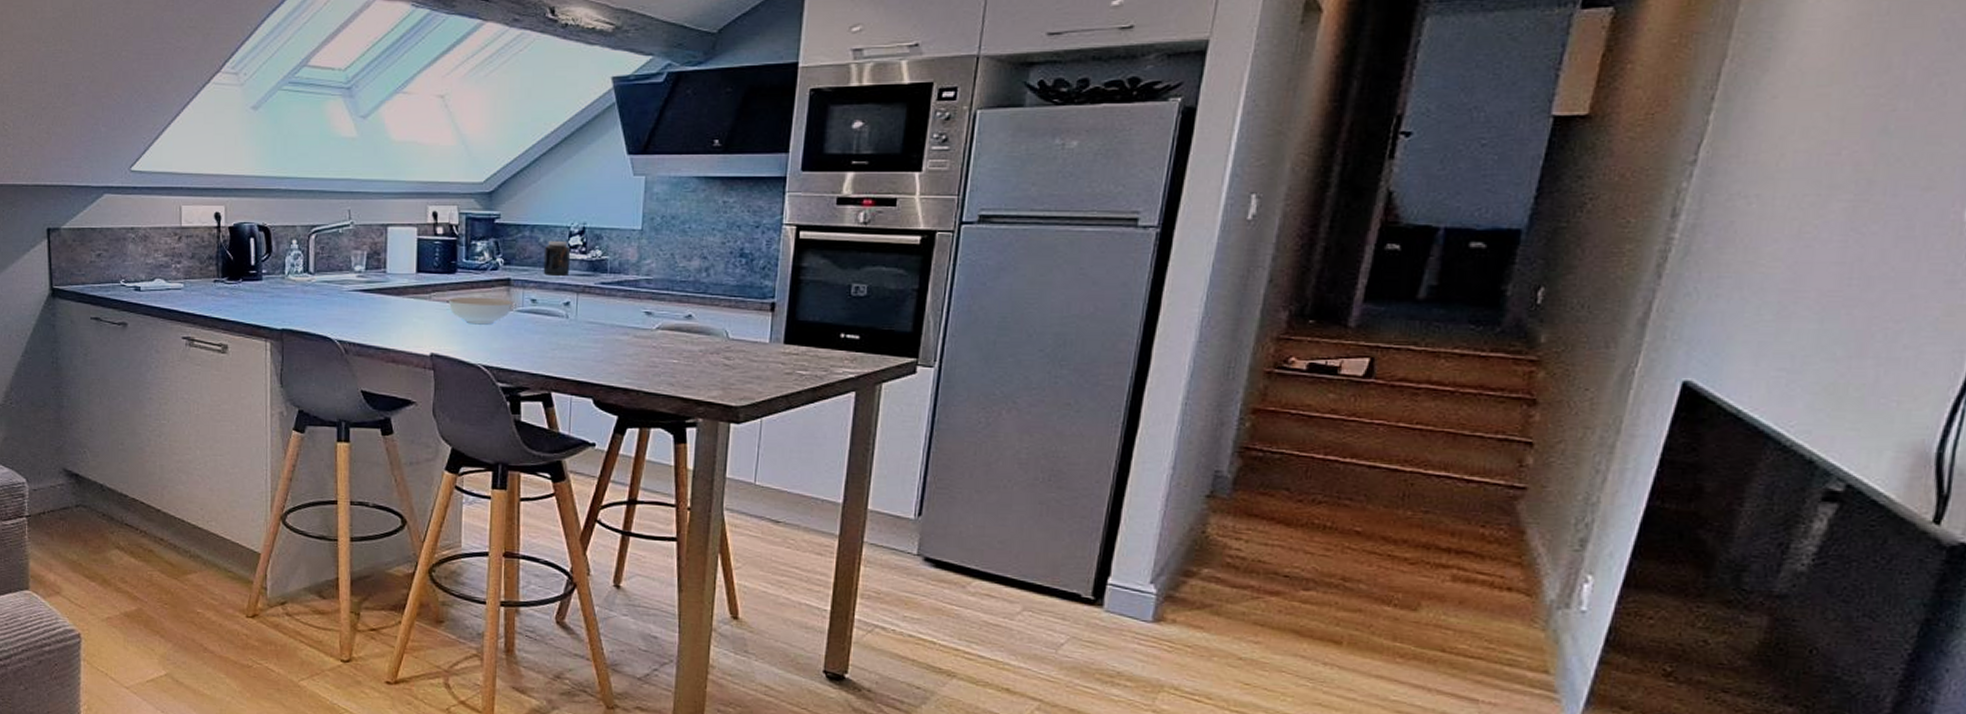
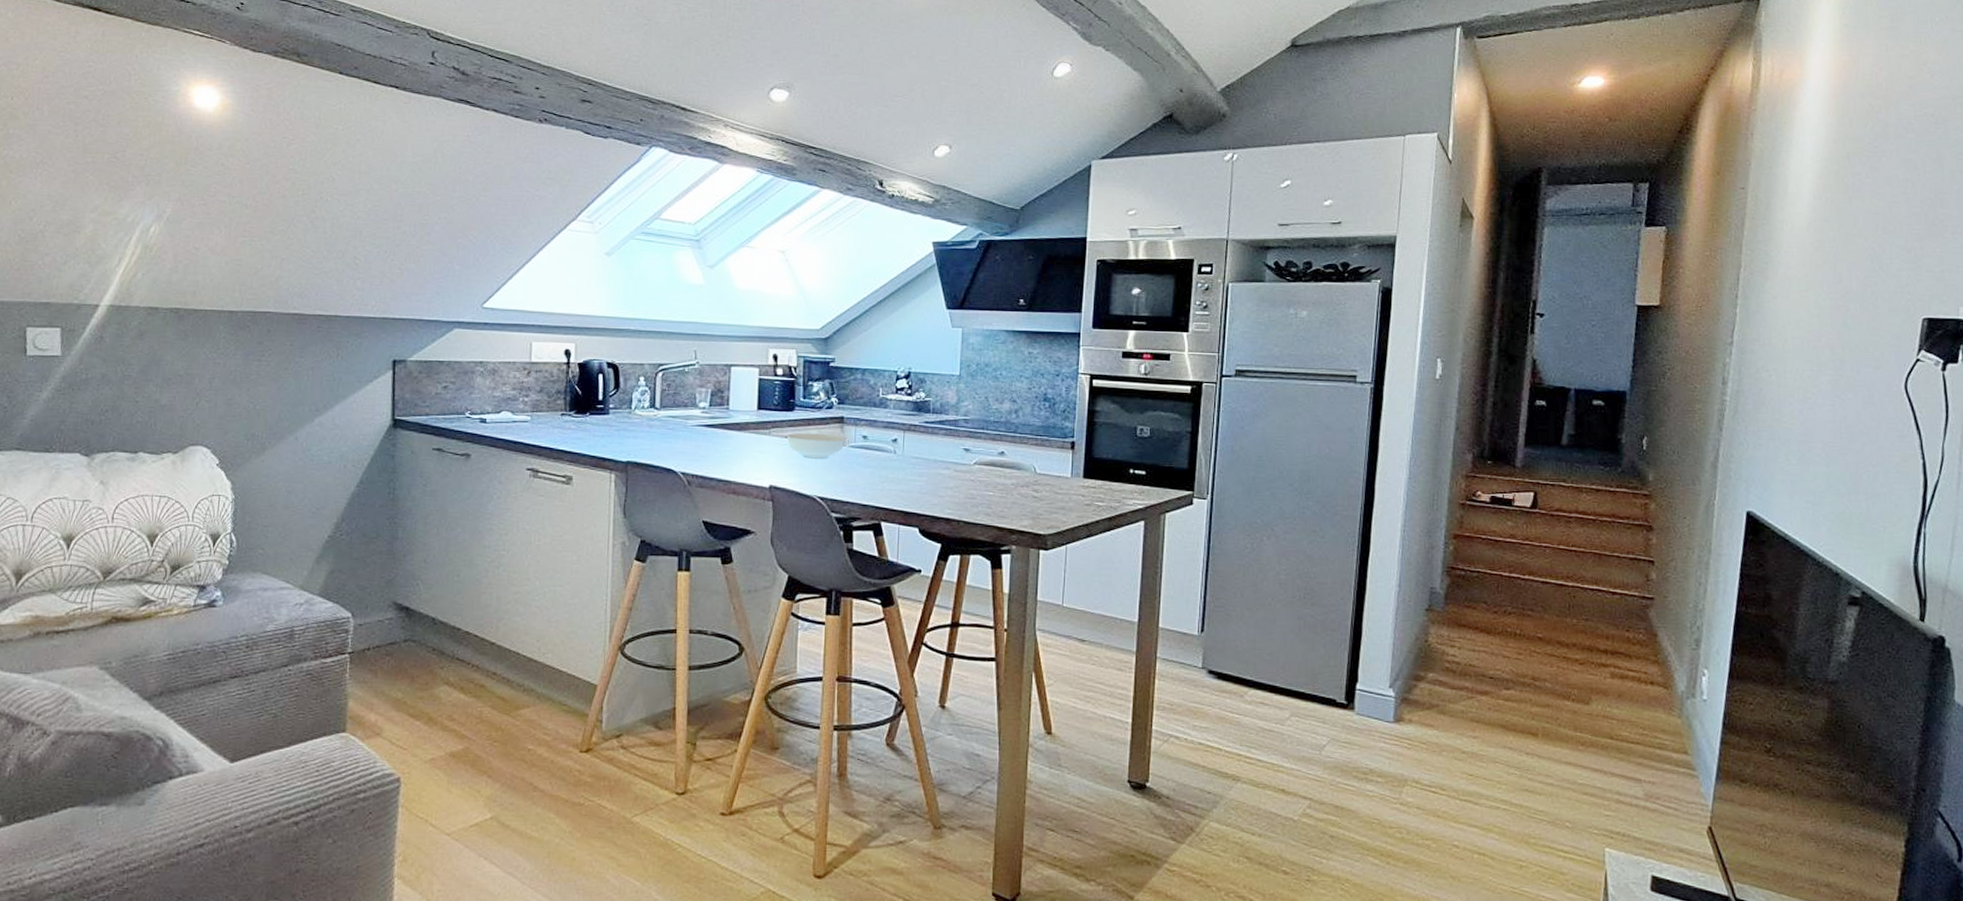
jar: present [543,240,571,276] -> none [873,383,898,415]

